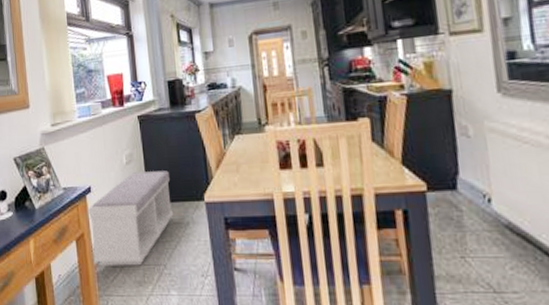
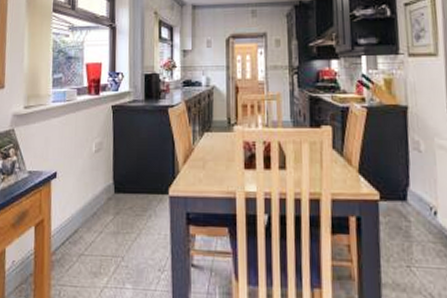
bench: present [87,170,174,266] -> none [50,161,137,256]

